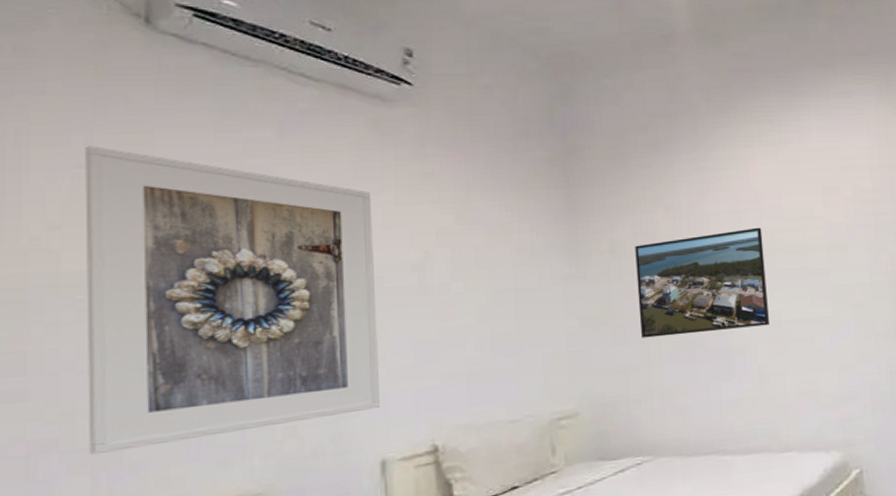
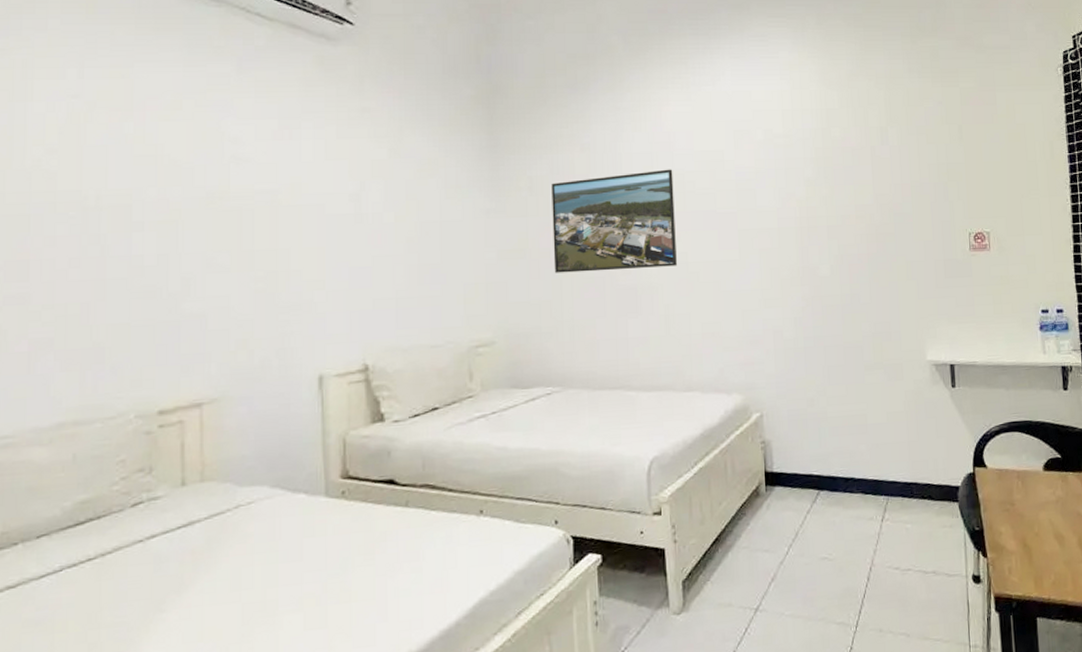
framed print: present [85,146,380,454] -> none [77,78,318,354]

